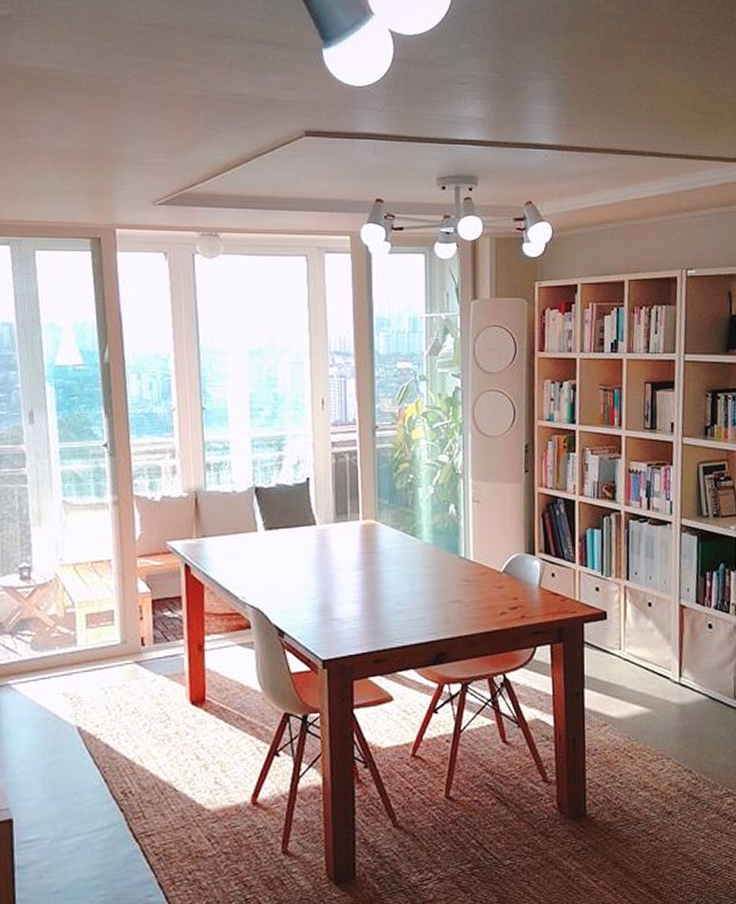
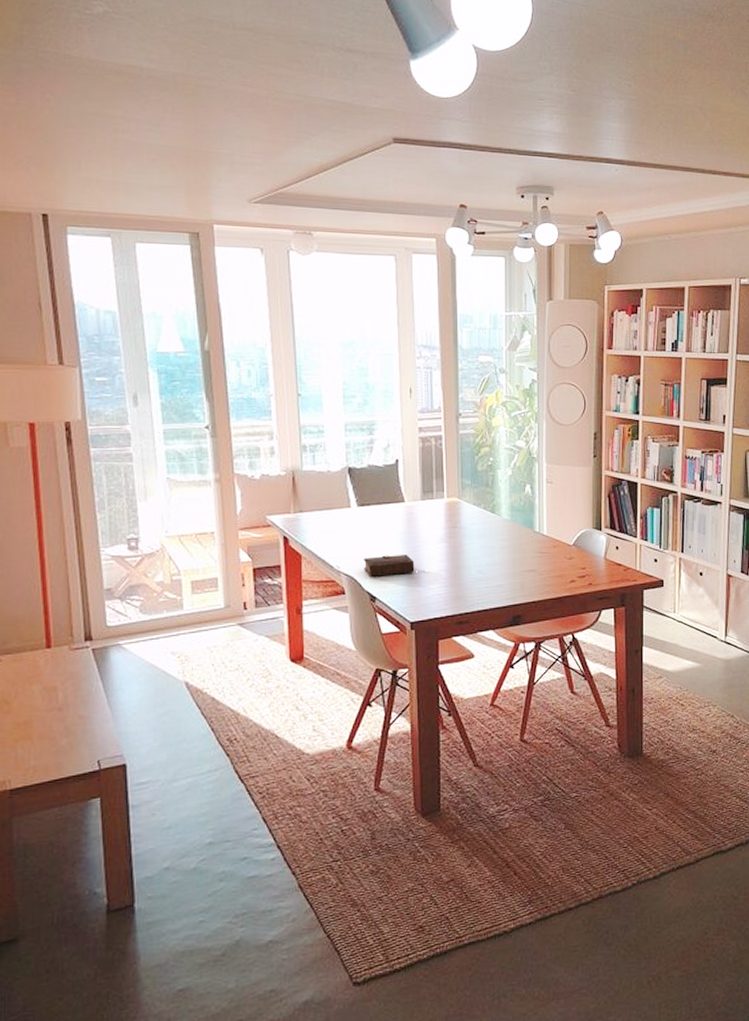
book: none [270,584,338,609] -> present [363,555,424,577]

